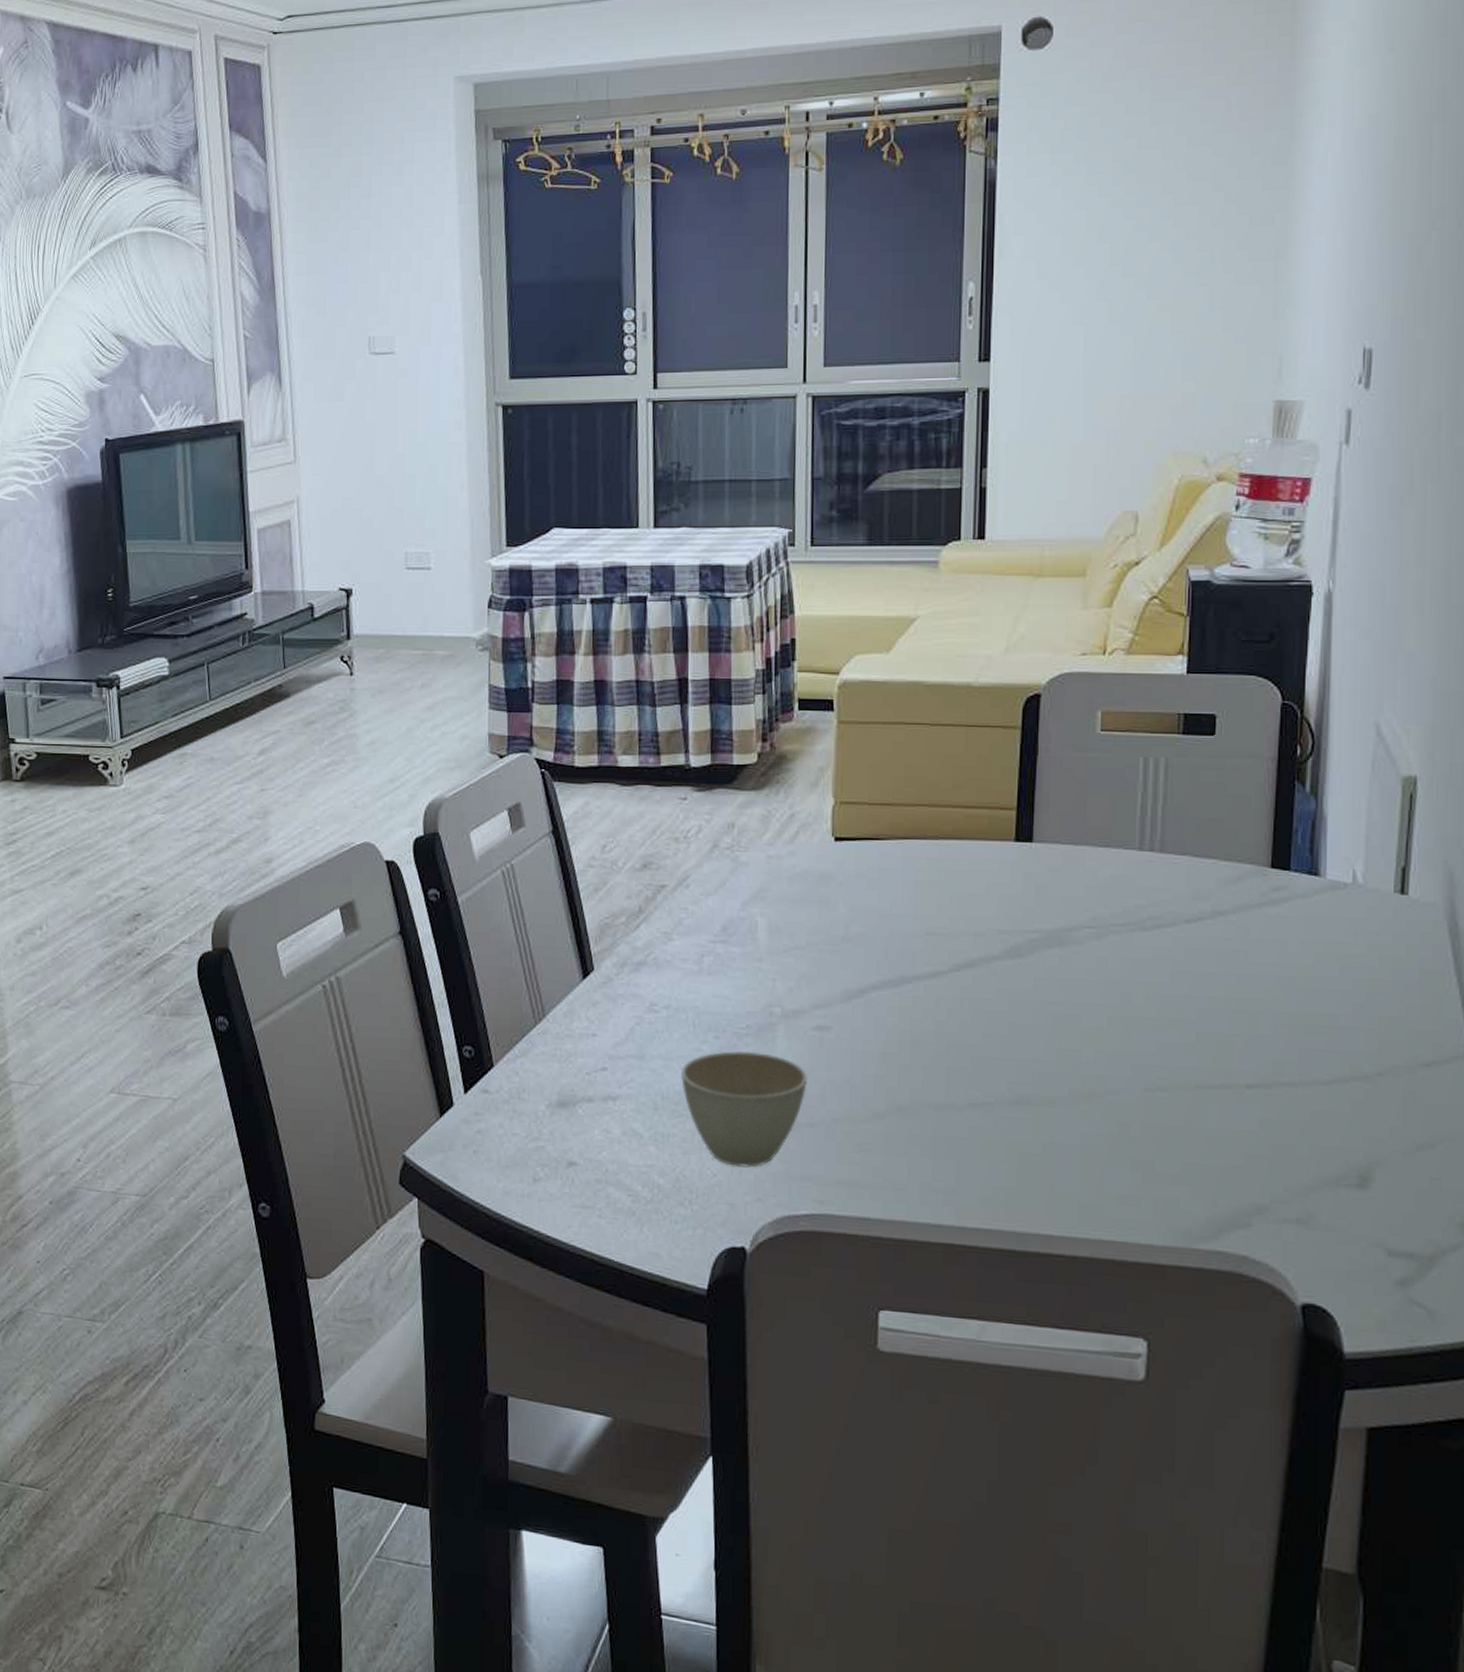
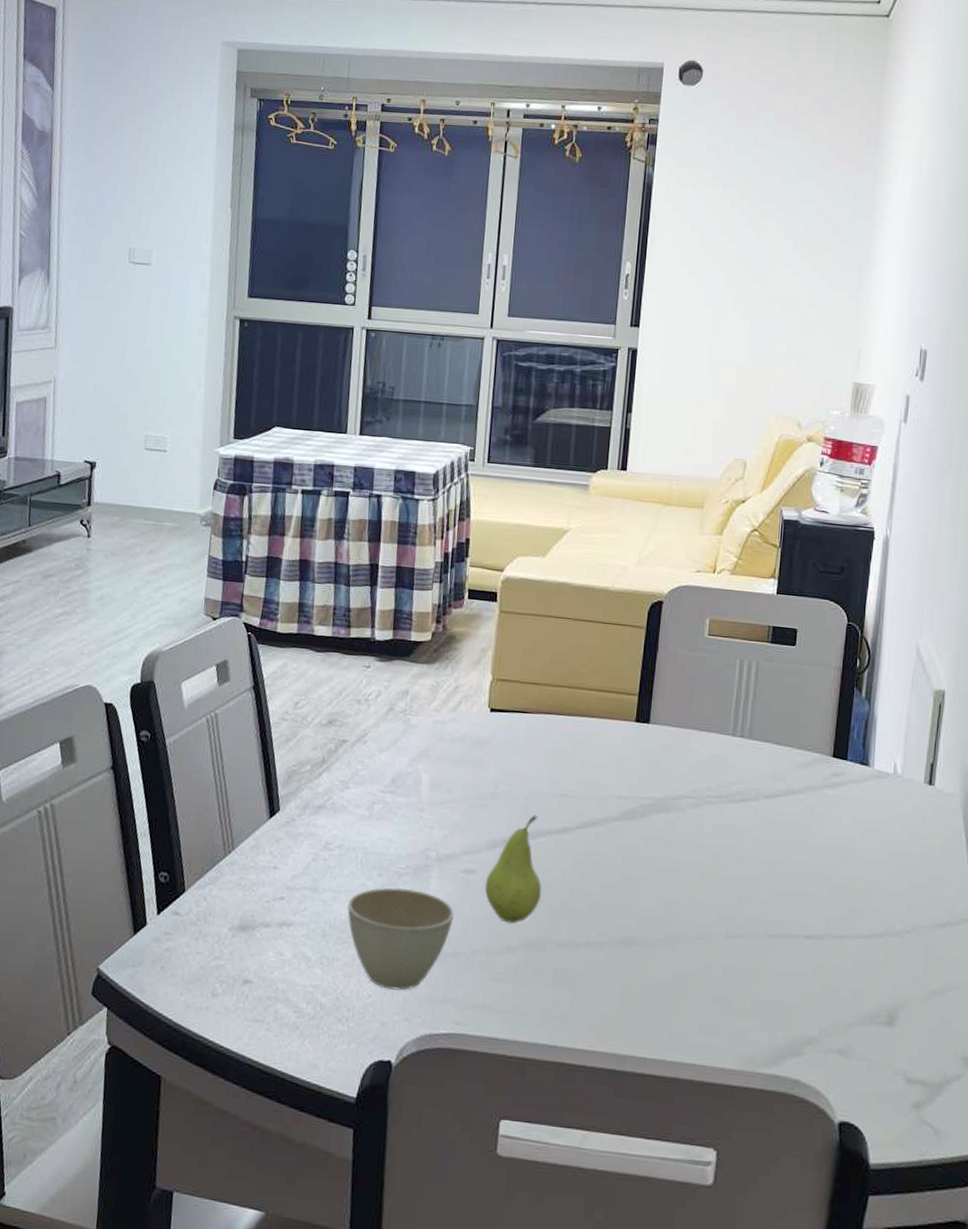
fruit: none [842,959,912,1086] -> present [484,815,542,924]

